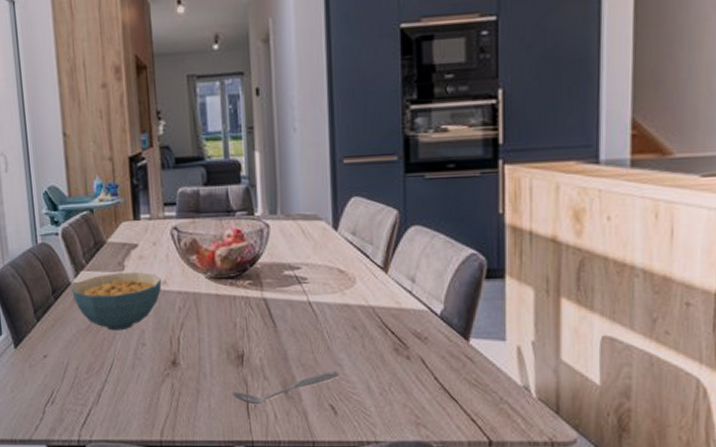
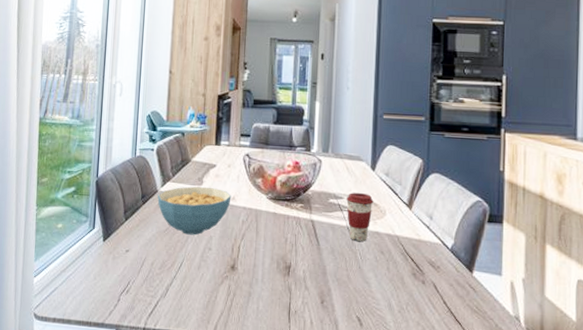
spoon: present [232,372,340,403] -> none [278,288,367,310]
coffee cup: none [305,260,340,317] -> present [346,192,374,241]

